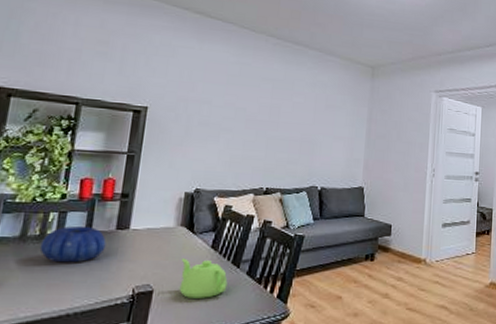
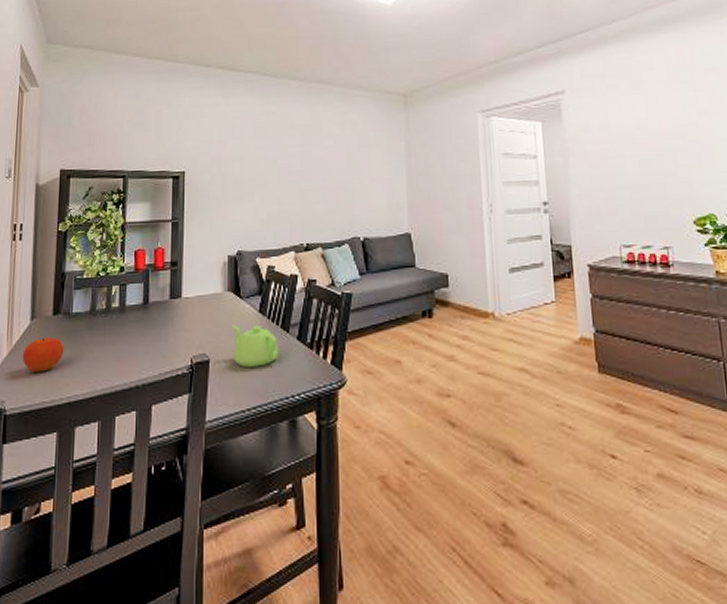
decorative bowl: present [39,225,106,263] -> none [107,297,163,335]

